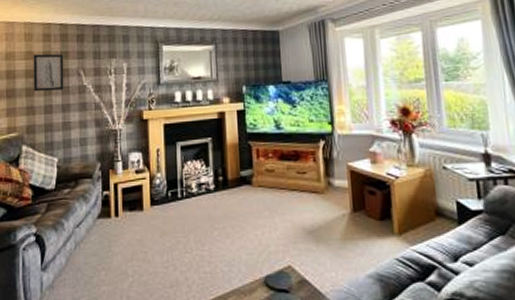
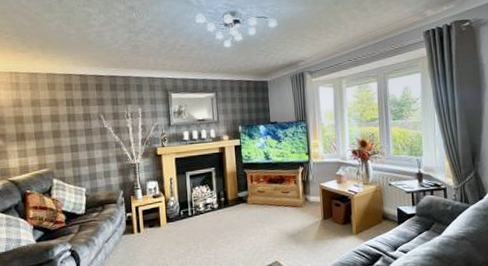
wall art: present [33,53,64,92] -> none [57,101,87,134]

